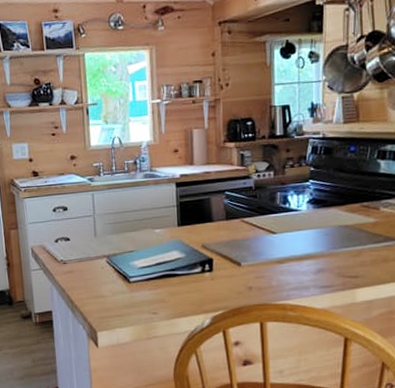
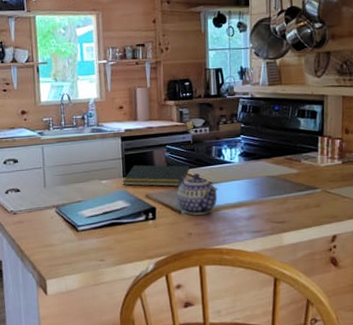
notepad: none [177,212,251,237] -> present [122,165,190,187]
teapot: none [236,221,283,268] -> present [176,173,218,215]

